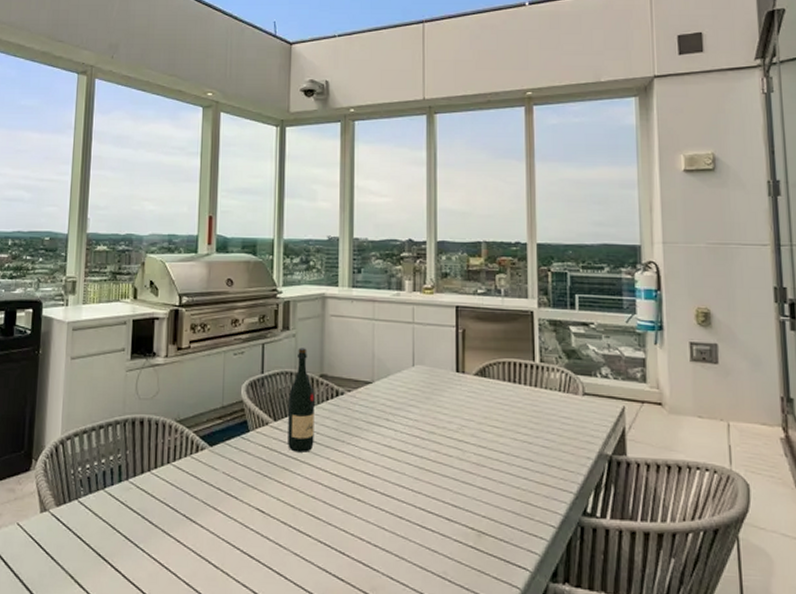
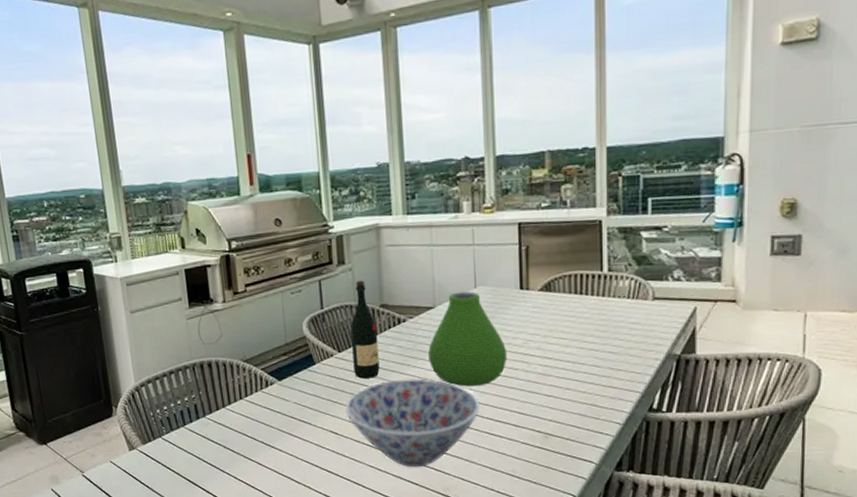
bowl: none [274,456,413,560] -> present [345,378,480,468]
vase: none [364,369,442,472] -> present [428,291,508,387]

